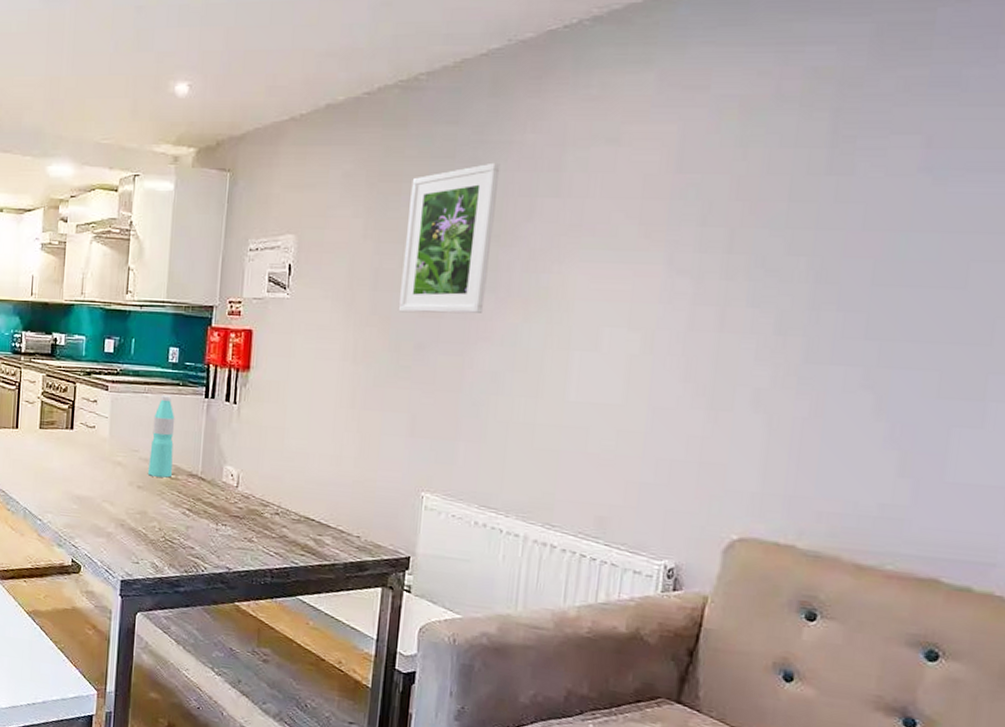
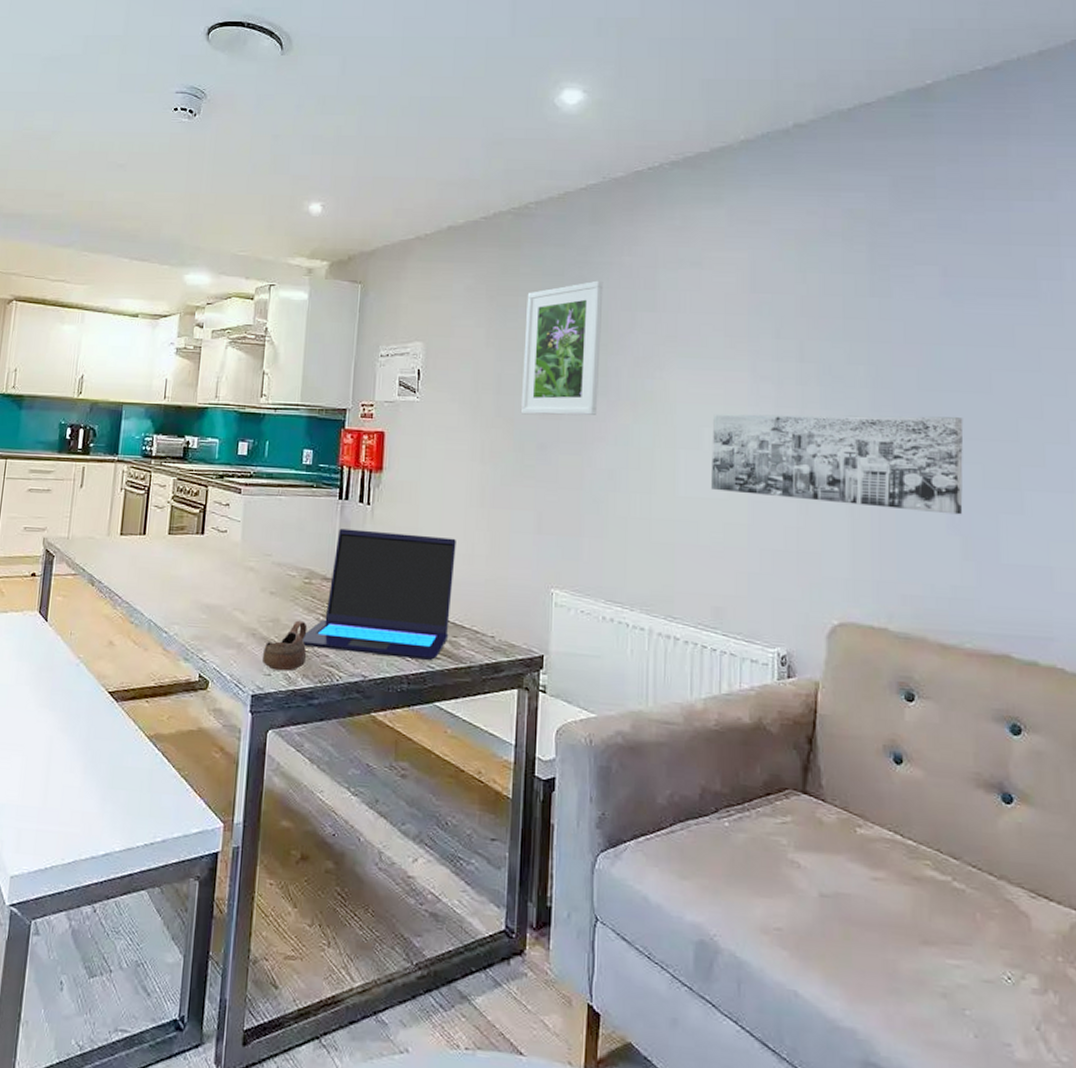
cup: none [131,513,174,561] -> present [263,620,308,672]
water bottle: present [147,395,175,478] -> none [280,497,309,582]
laptop: none [169,426,324,558] -> present [302,528,456,661]
wall art: none [607,312,924,427] -> present [711,414,964,515]

